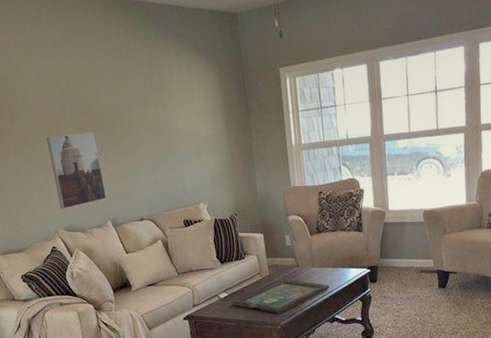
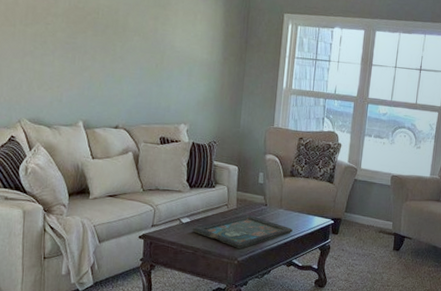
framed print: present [47,132,107,210] -> none [29,22,86,100]

